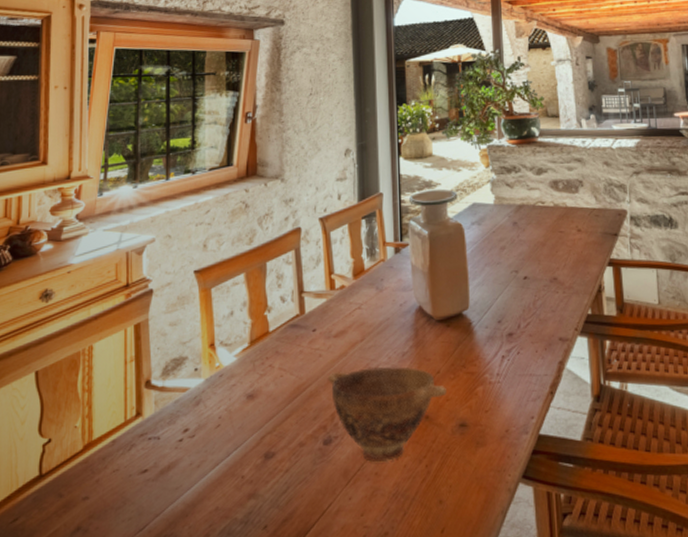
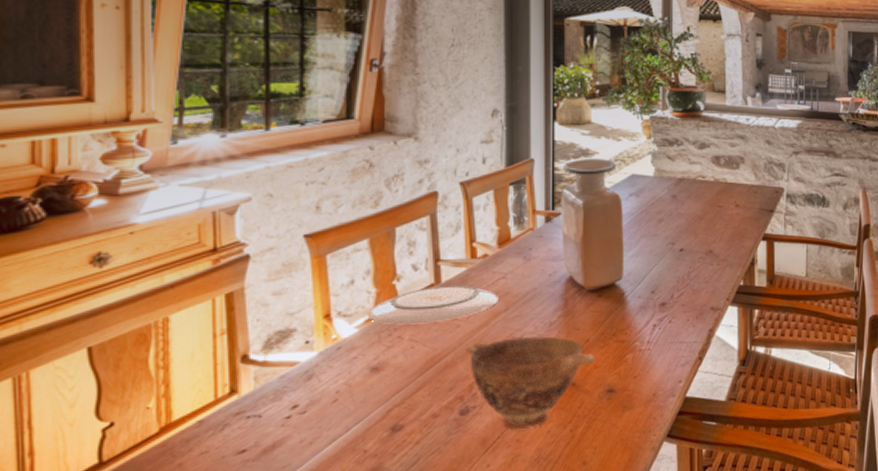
plate: none [244,316,355,354] -> present [367,286,498,325]

